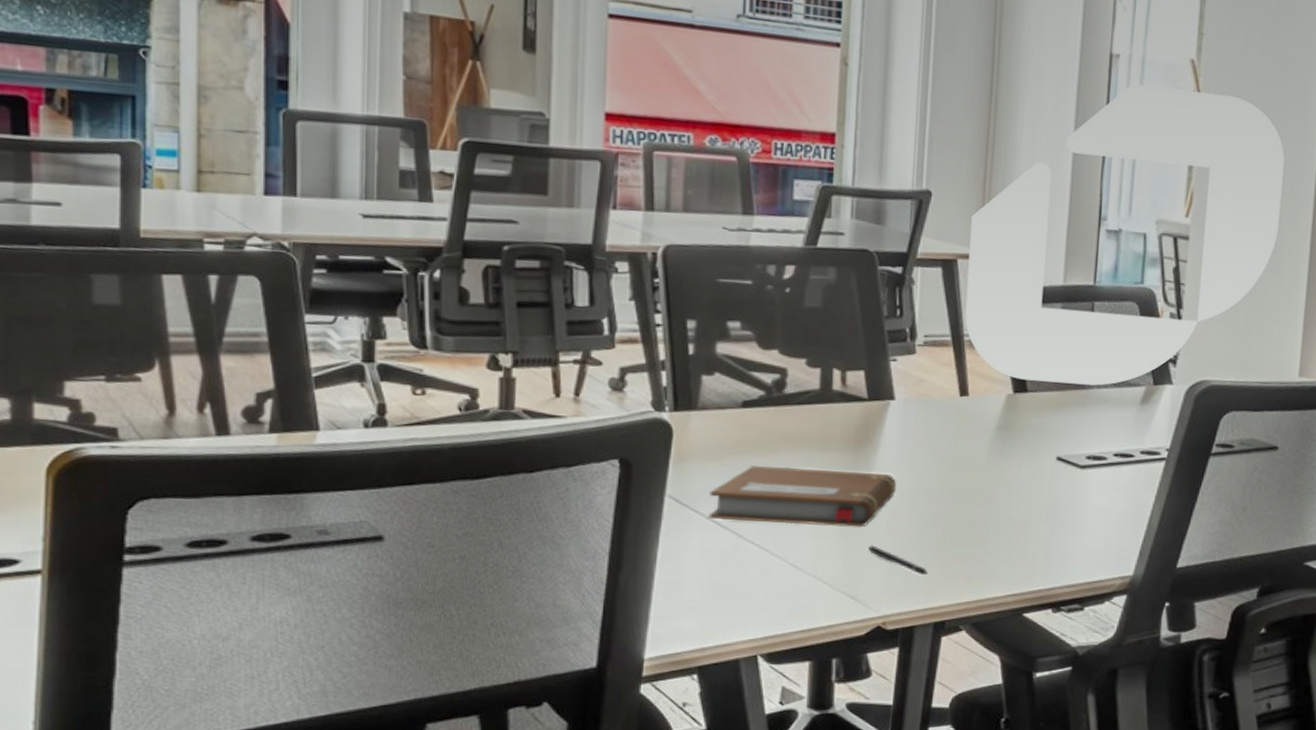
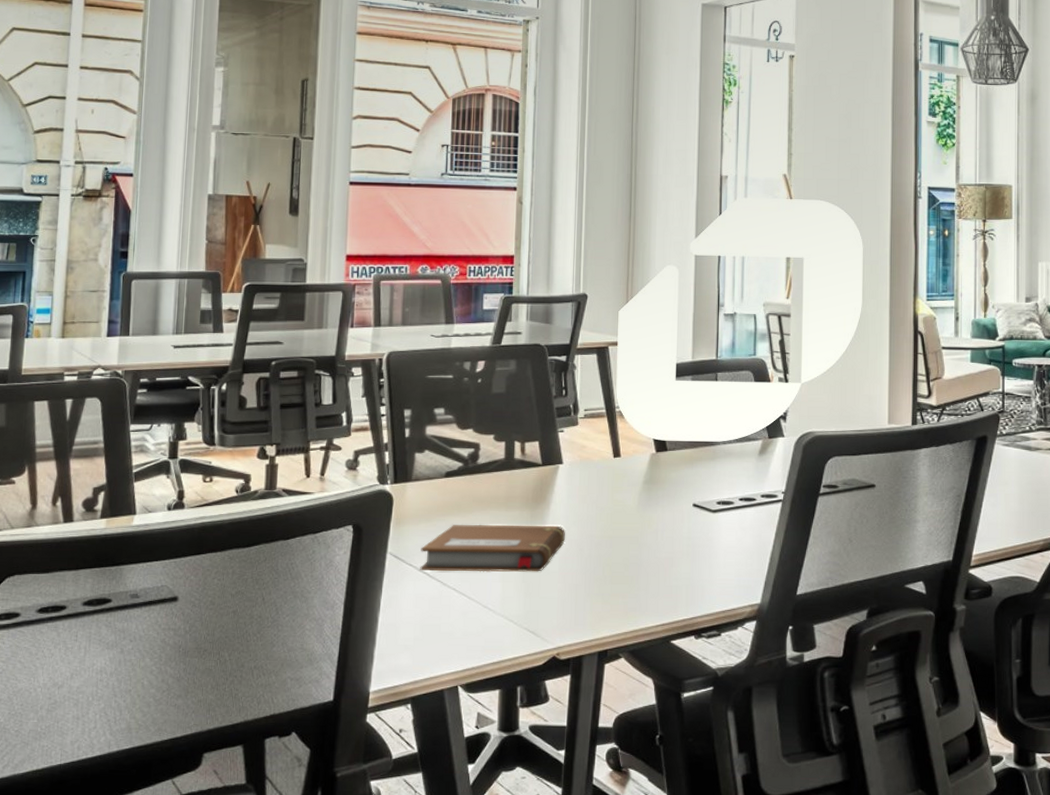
pen: present [868,545,928,576] -> none [544,587,592,611]

